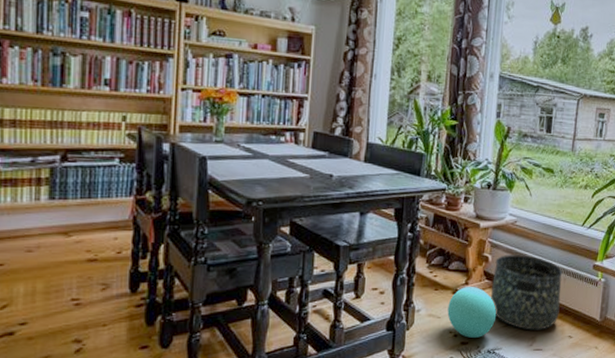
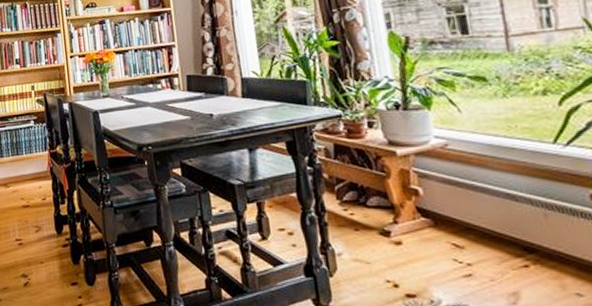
ball: present [447,287,497,338] -> none [376,226,450,290]
basket: present [491,255,563,330] -> none [429,185,551,284]

